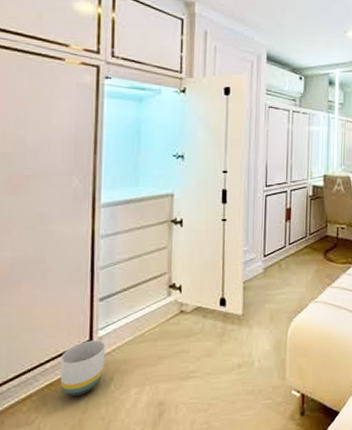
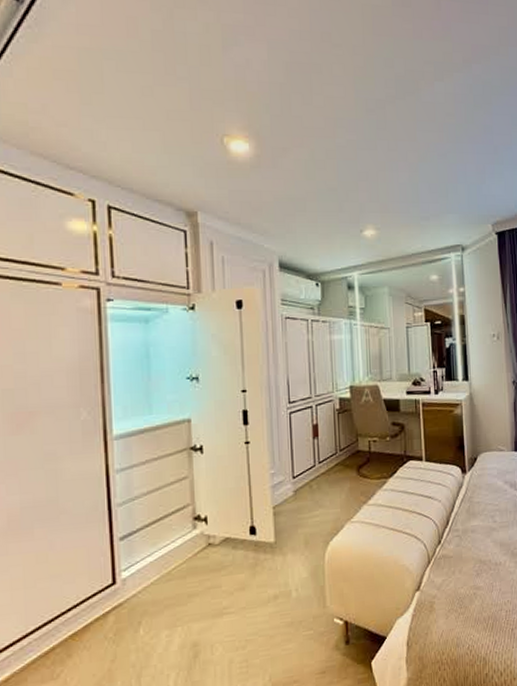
planter: present [60,340,106,397] -> none [83,582,132,646]

